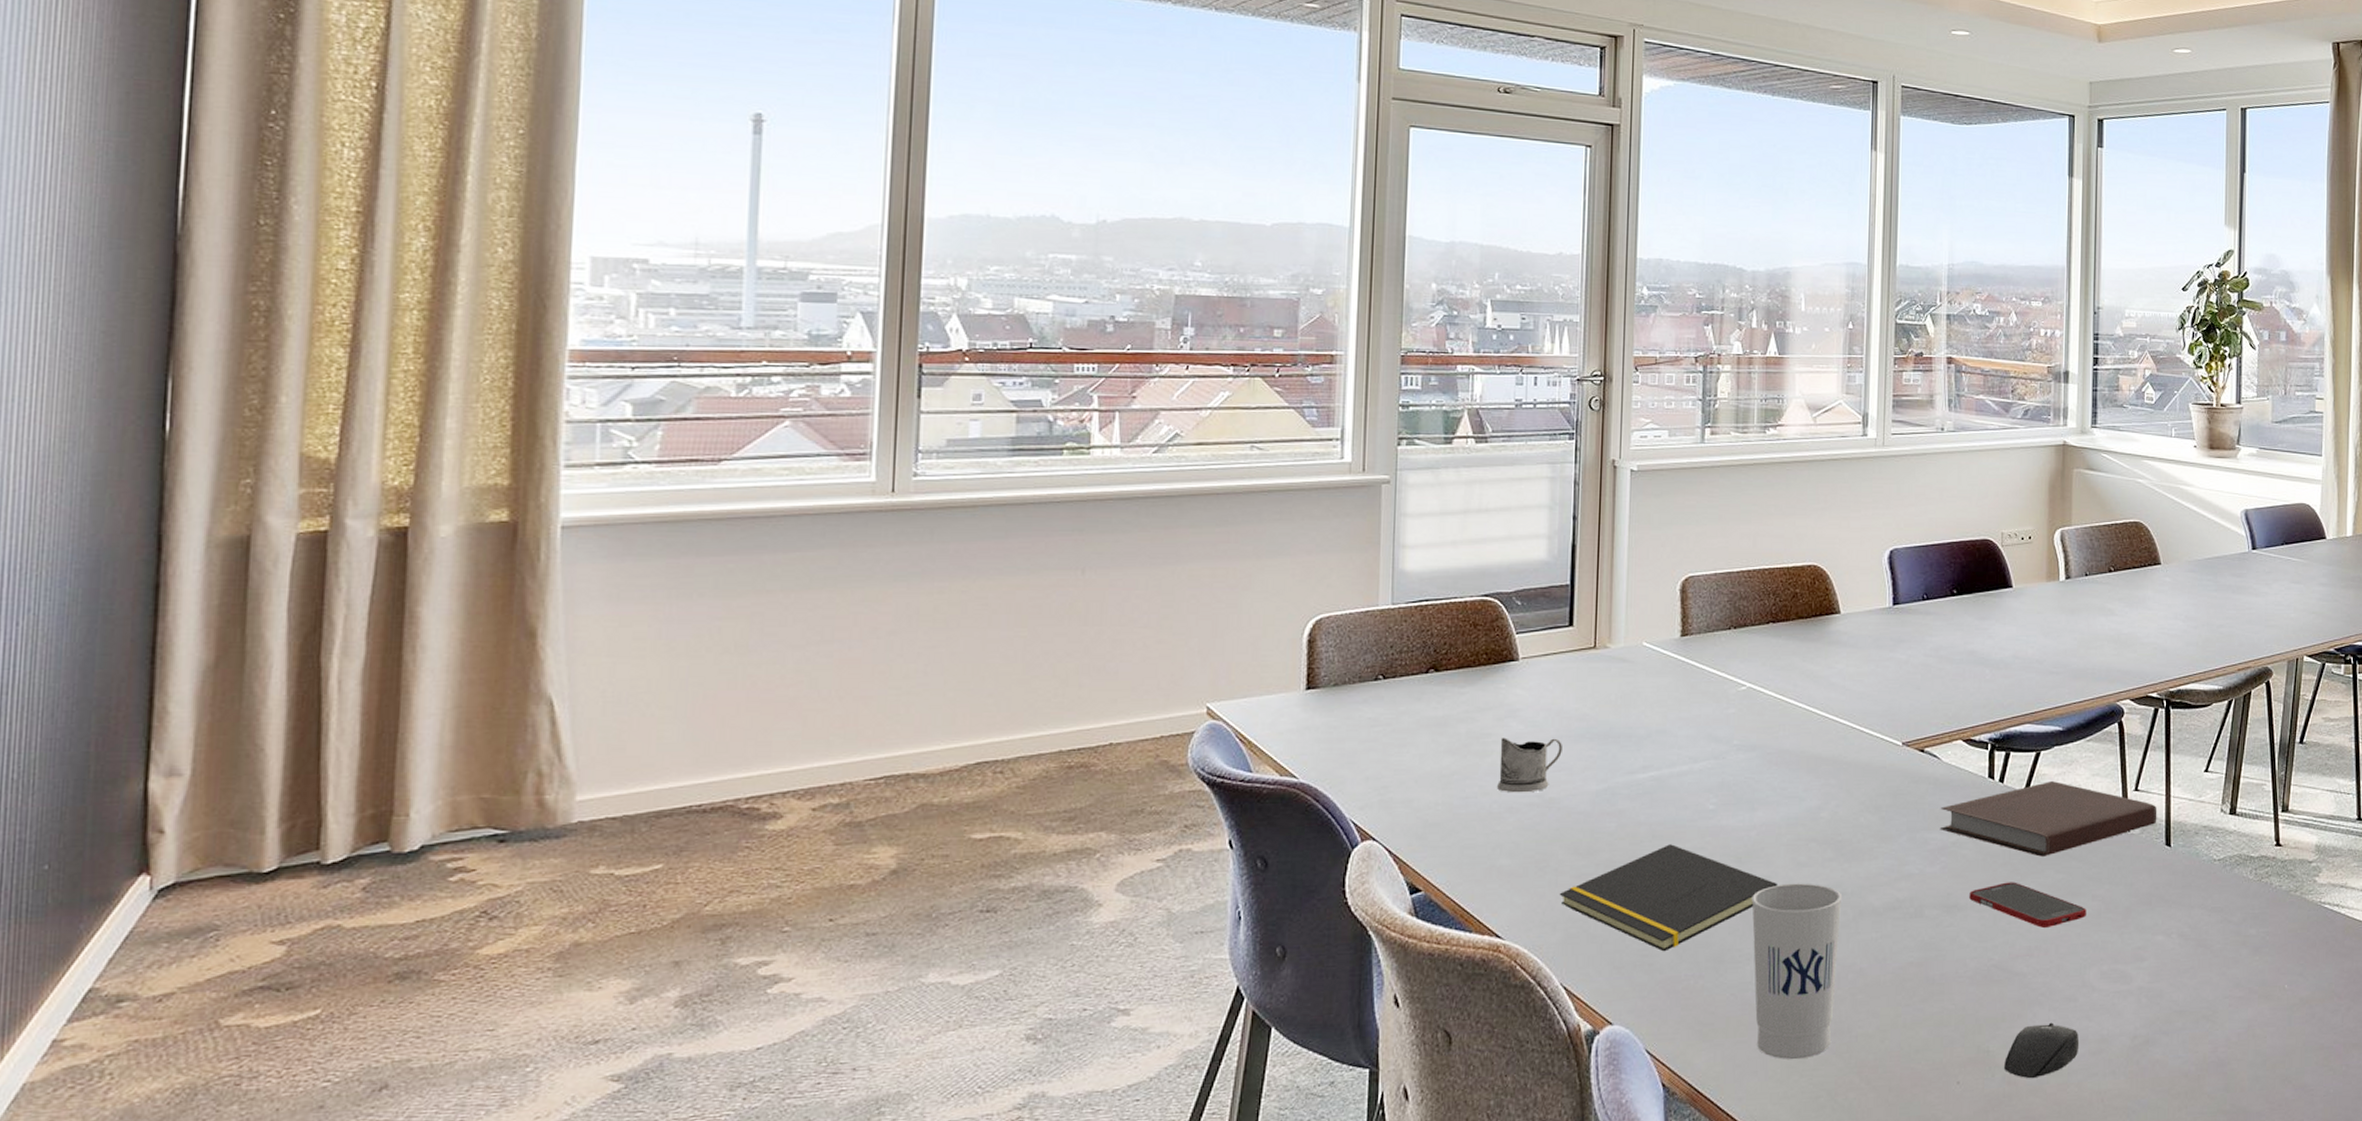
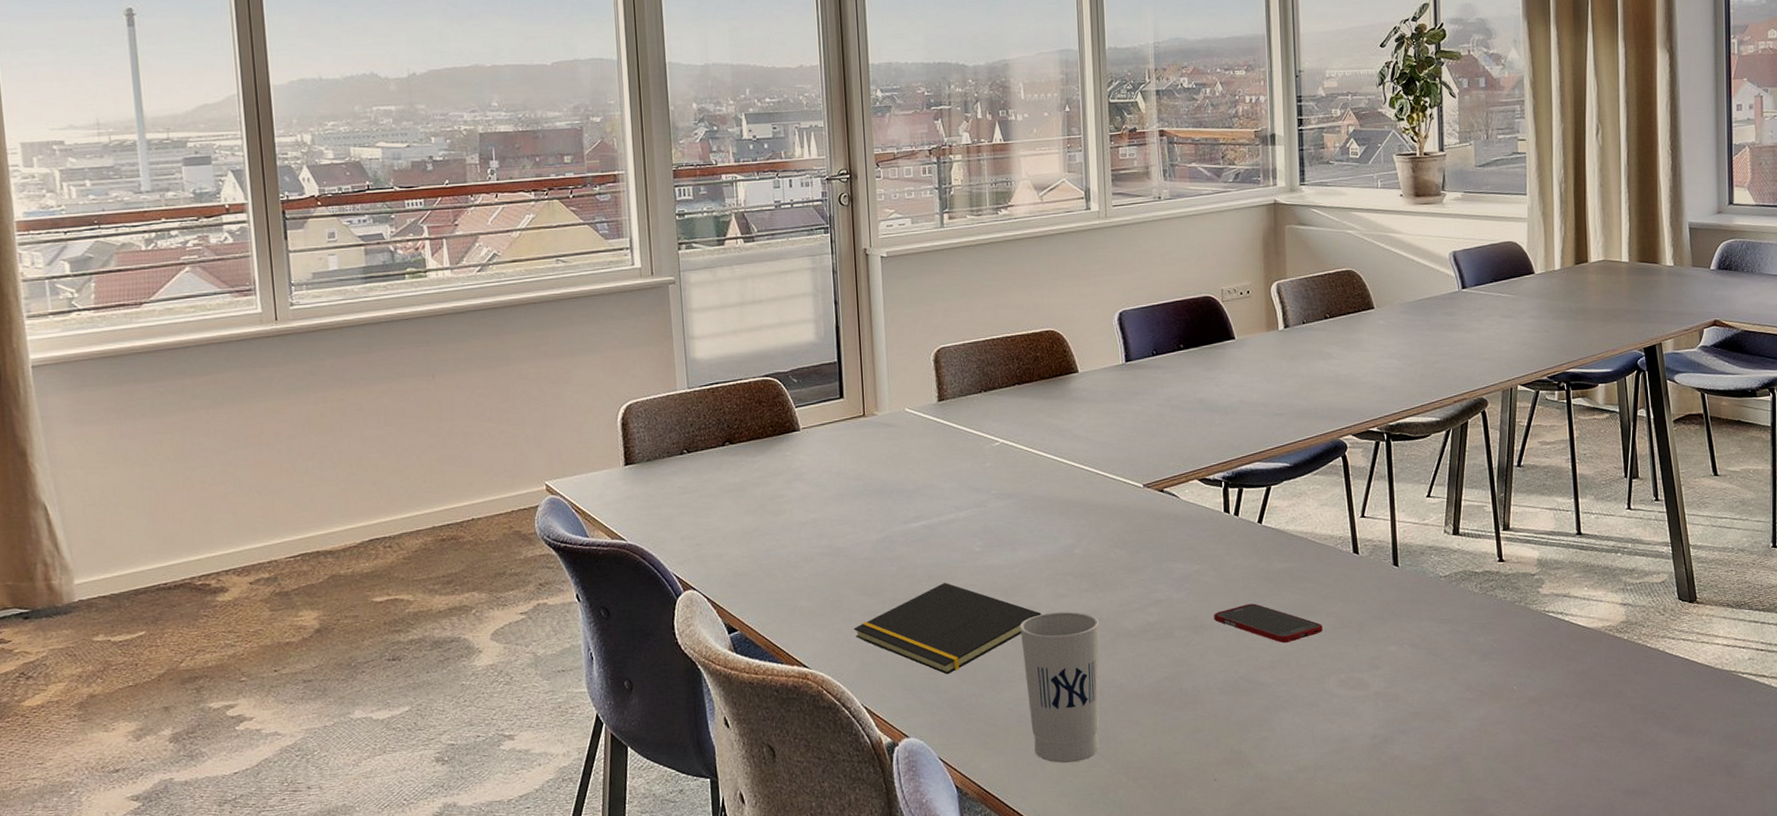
tea glass holder: present [1497,737,1562,793] -> none [791,496,844,545]
notebook: present [1939,781,2157,857] -> none [1182,512,1384,580]
mouse: present [2004,1022,2080,1079] -> none [1256,725,1324,775]

